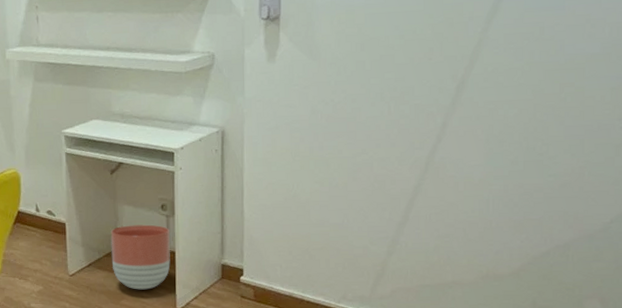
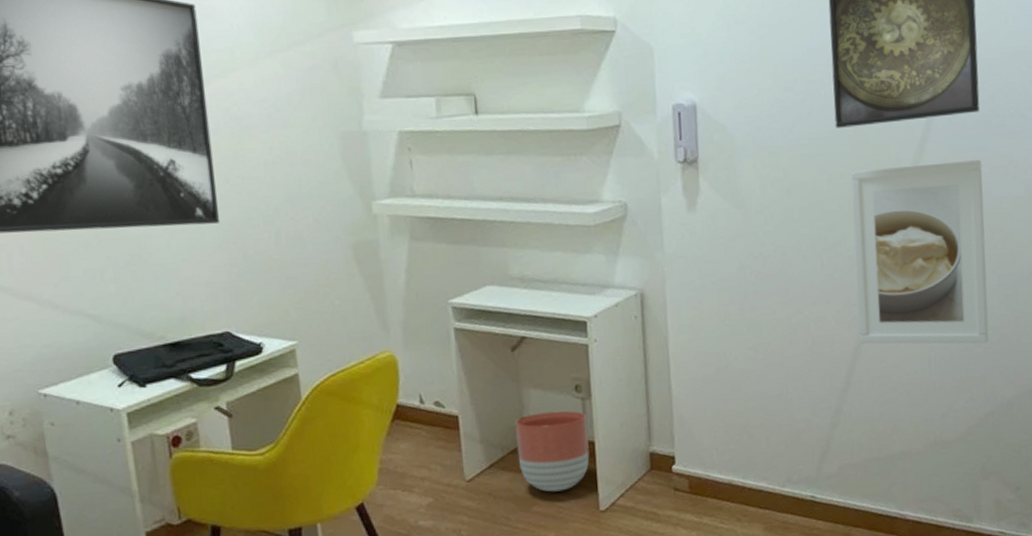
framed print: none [420,18,557,189] -> present [850,160,989,344]

